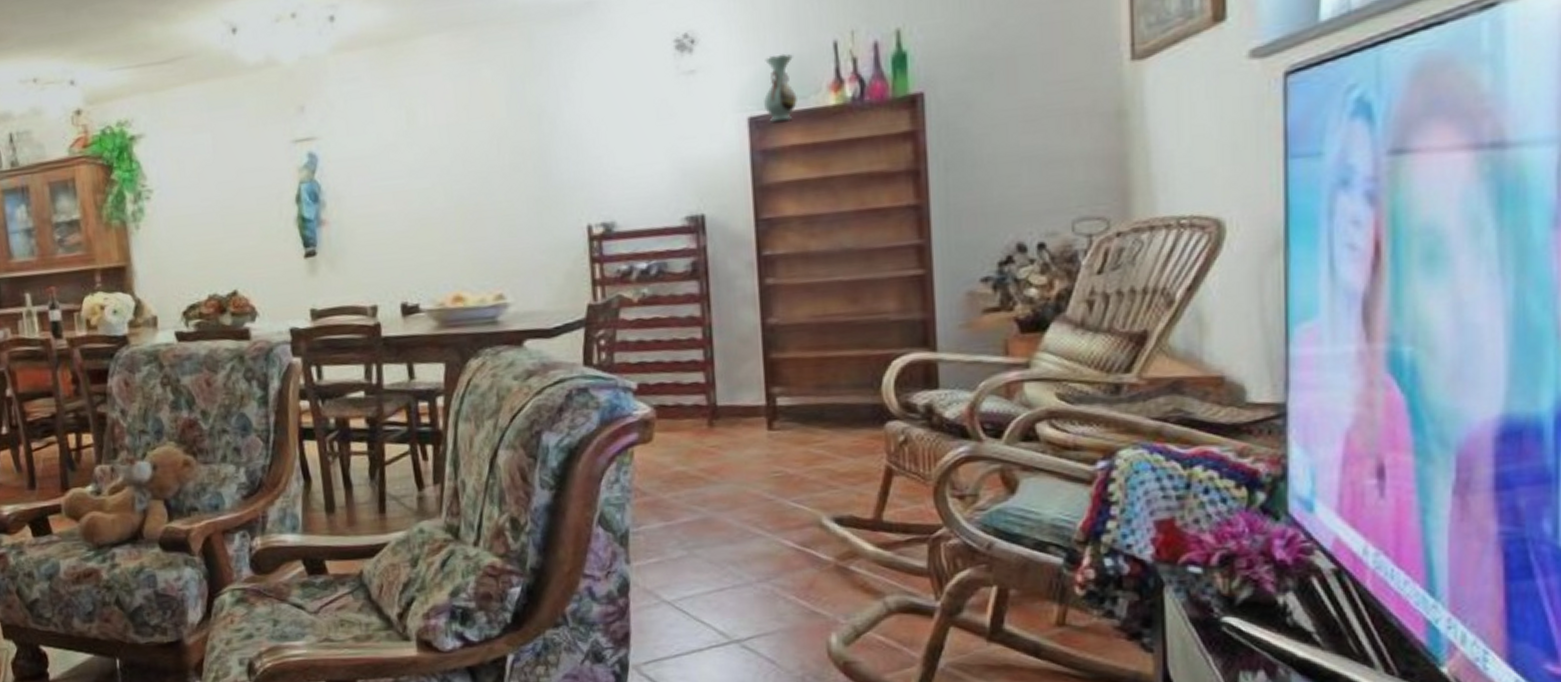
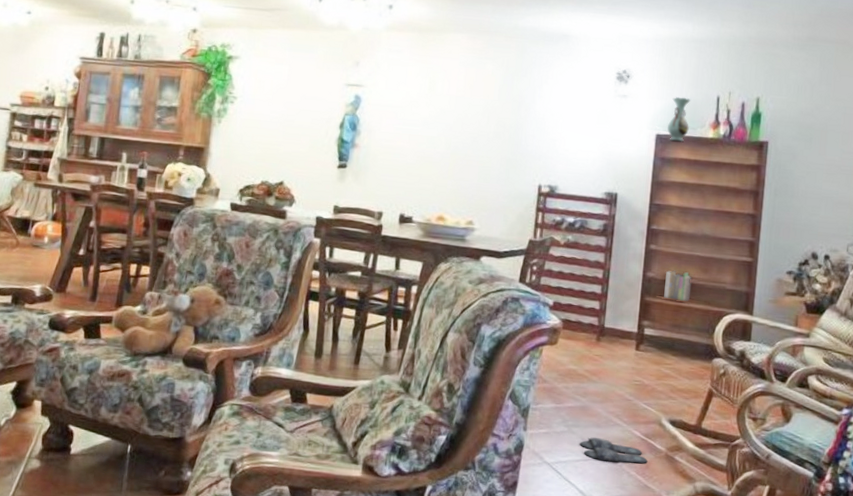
slippers: none [708,557,811,589] -> present [580,437,648,464]
books: none [794,308,838,350] -> present [664,270,692,301]

